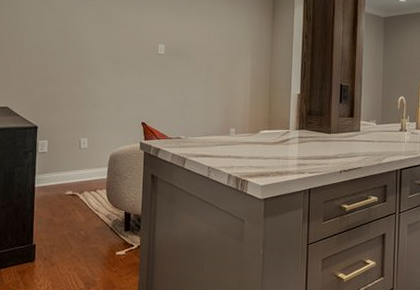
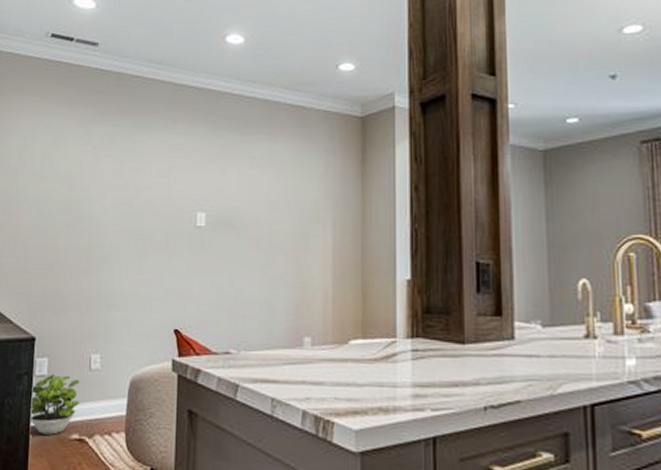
potted plant: none [34,152,73,192] -> present [29,374,80,435]

